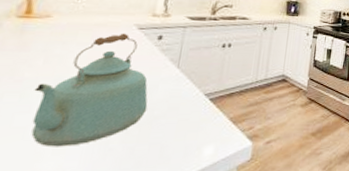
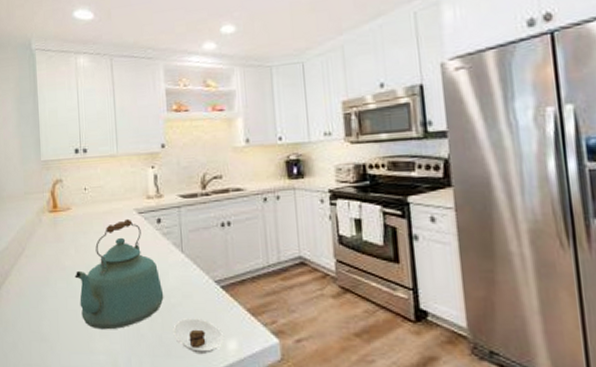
saucer: none [148,129,203,163] -> present [173,318,225,355]

